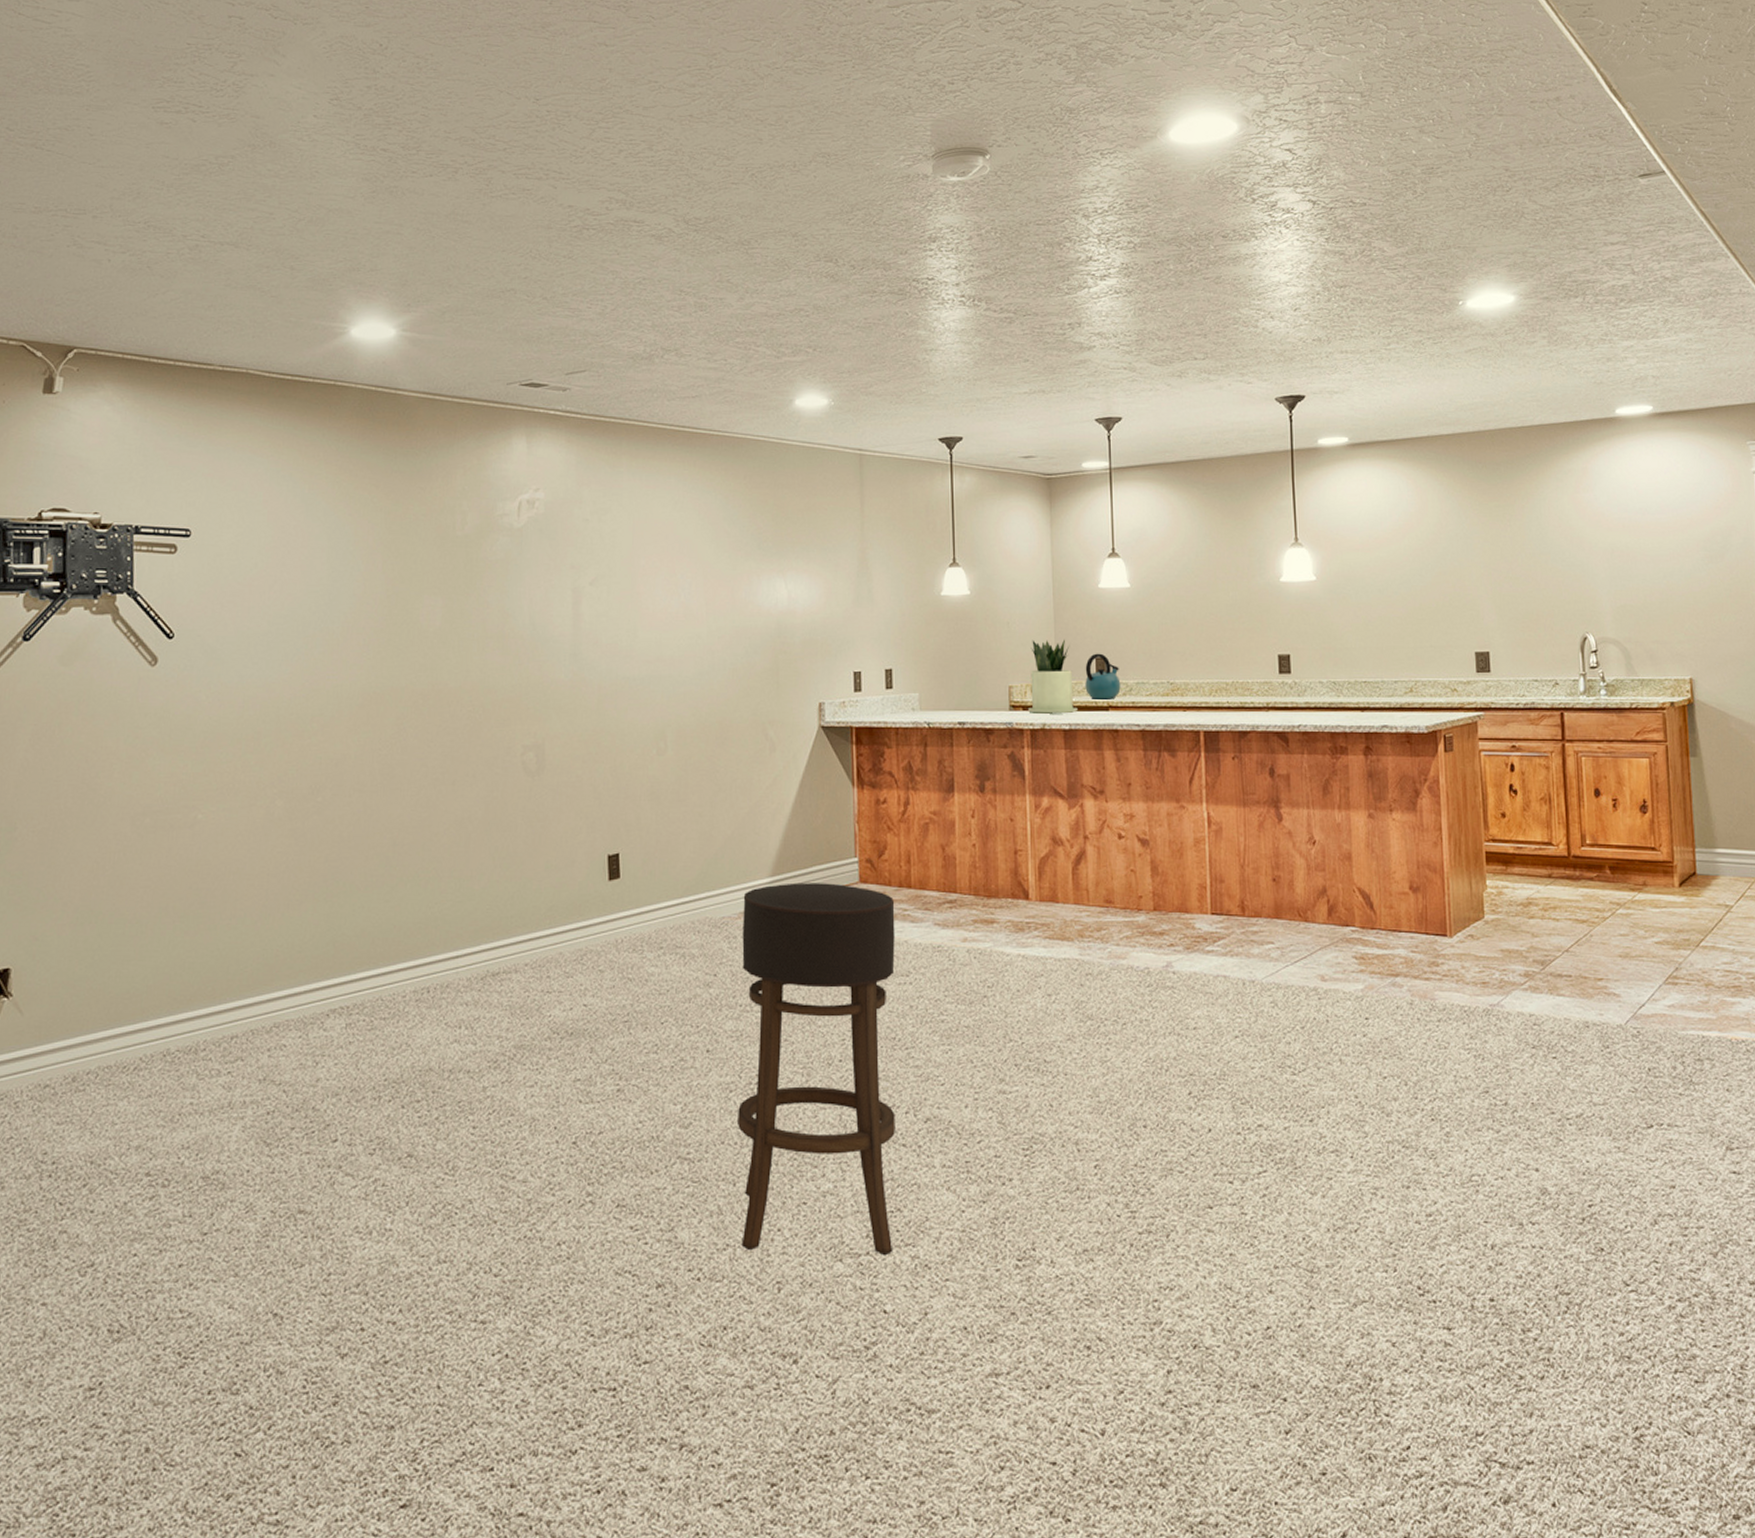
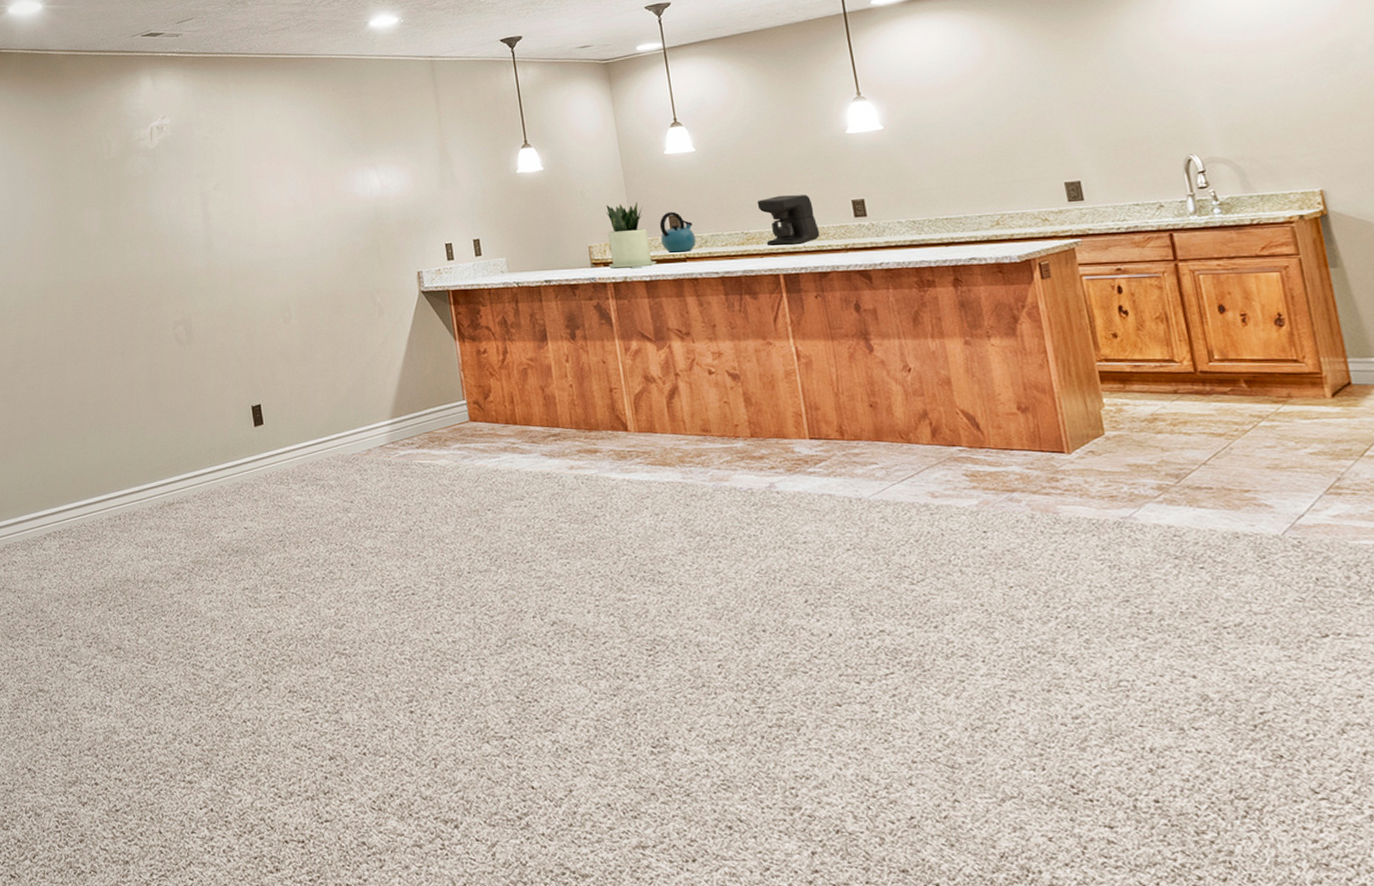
bar stool: present [736,882,895,1255] -> none [369,422,535,739]
coffee maker: none [1186,644,1244,700] -> present [757,195,820,246]

